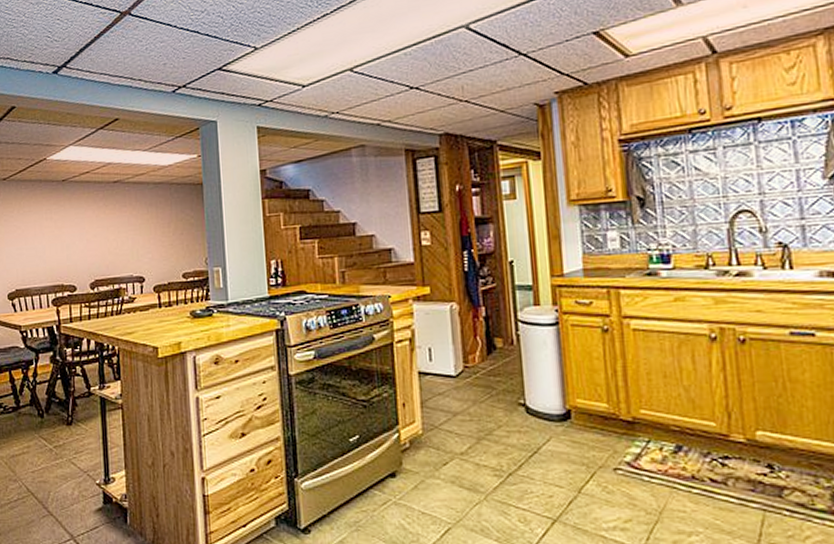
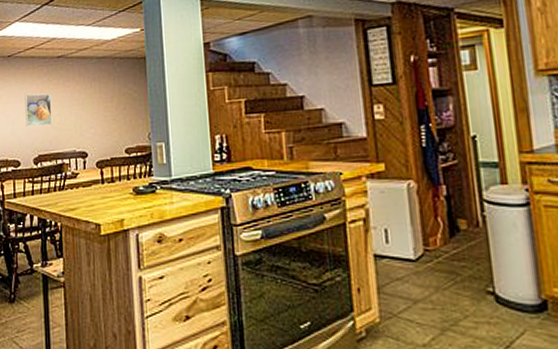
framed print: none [80,218,109,252] -> present [24,93,53,127]

